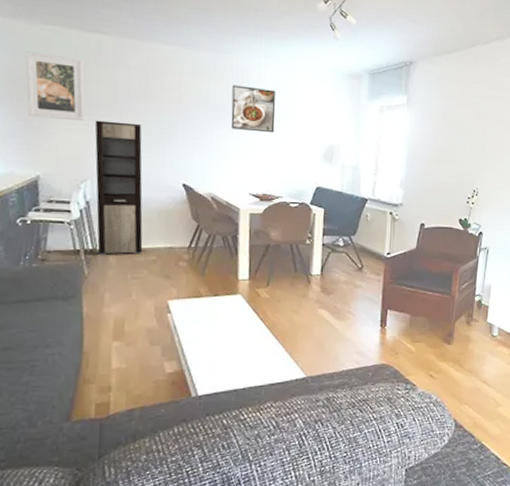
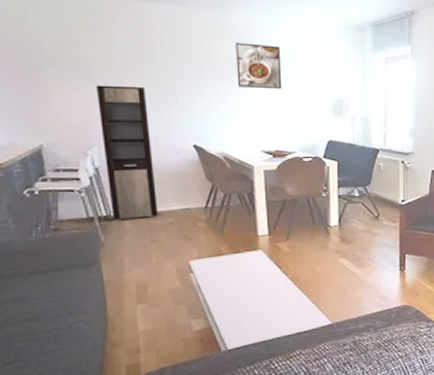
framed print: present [25,52,85,121] -> none [13,17,84,86]

